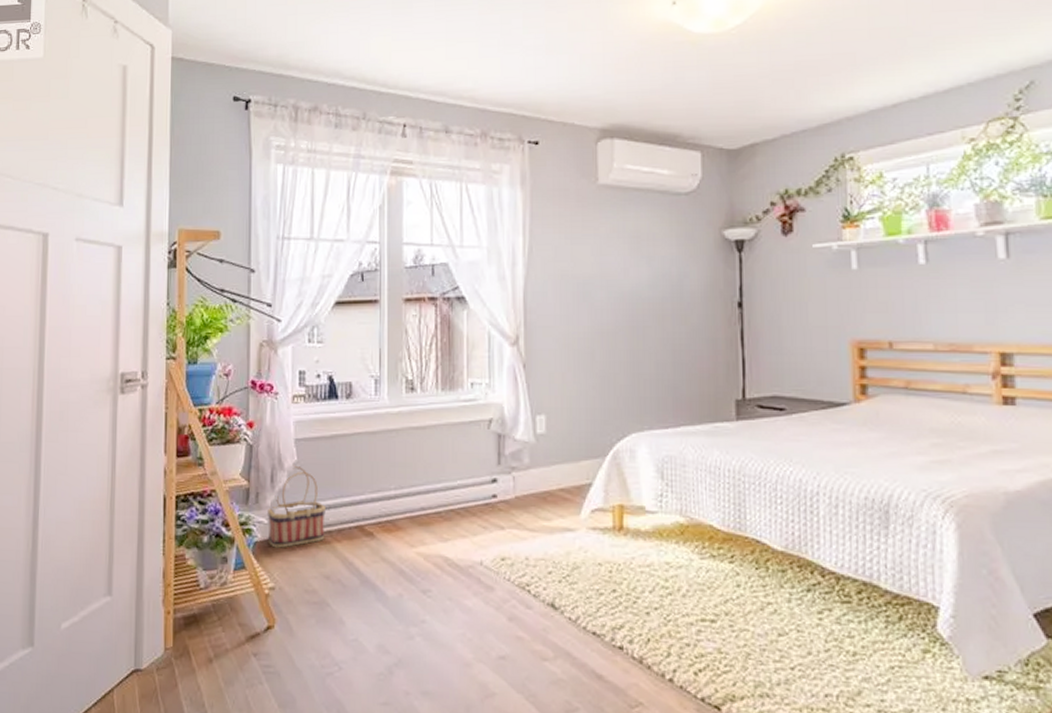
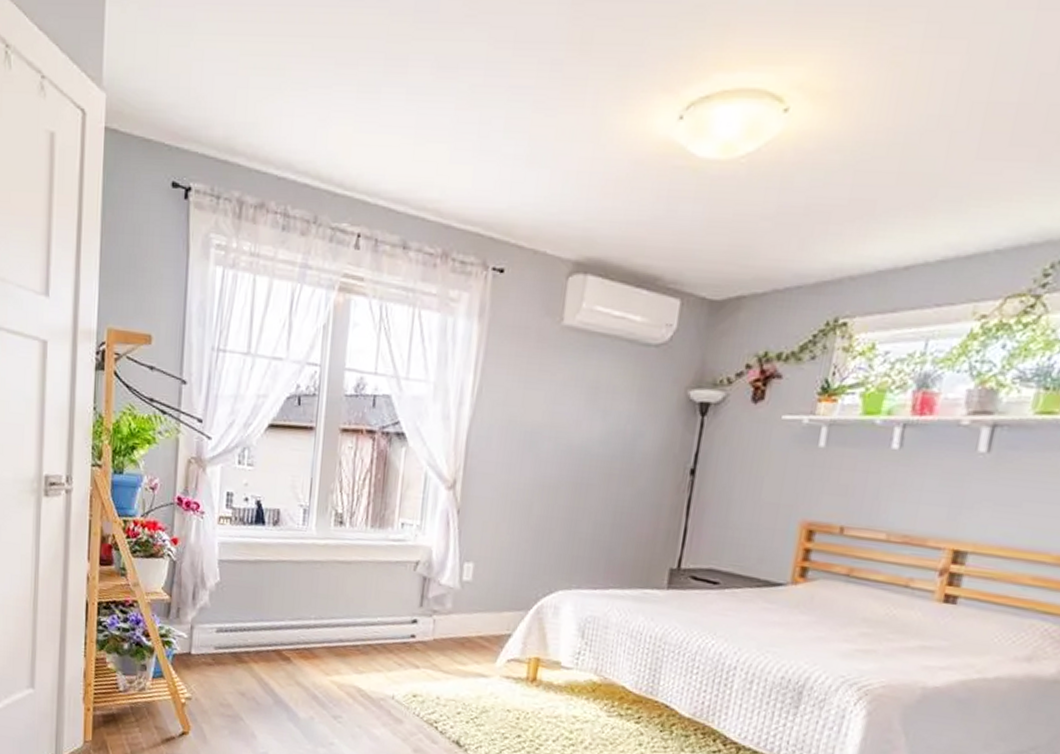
basket: present [268,465,326,548] -> none [187,585,245,663]

